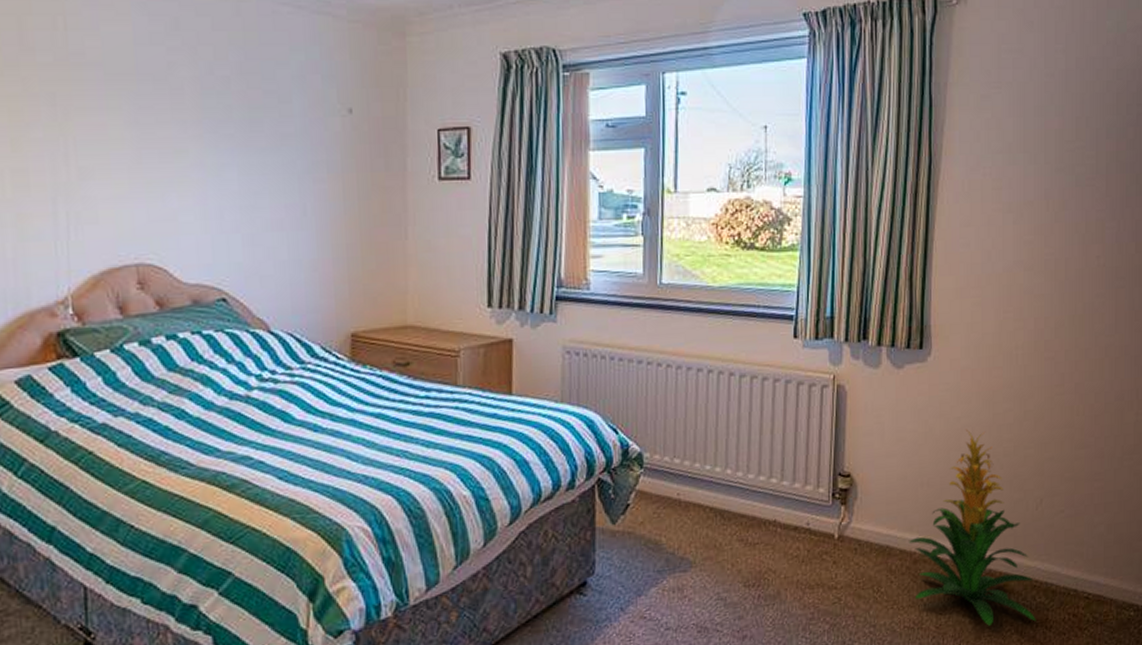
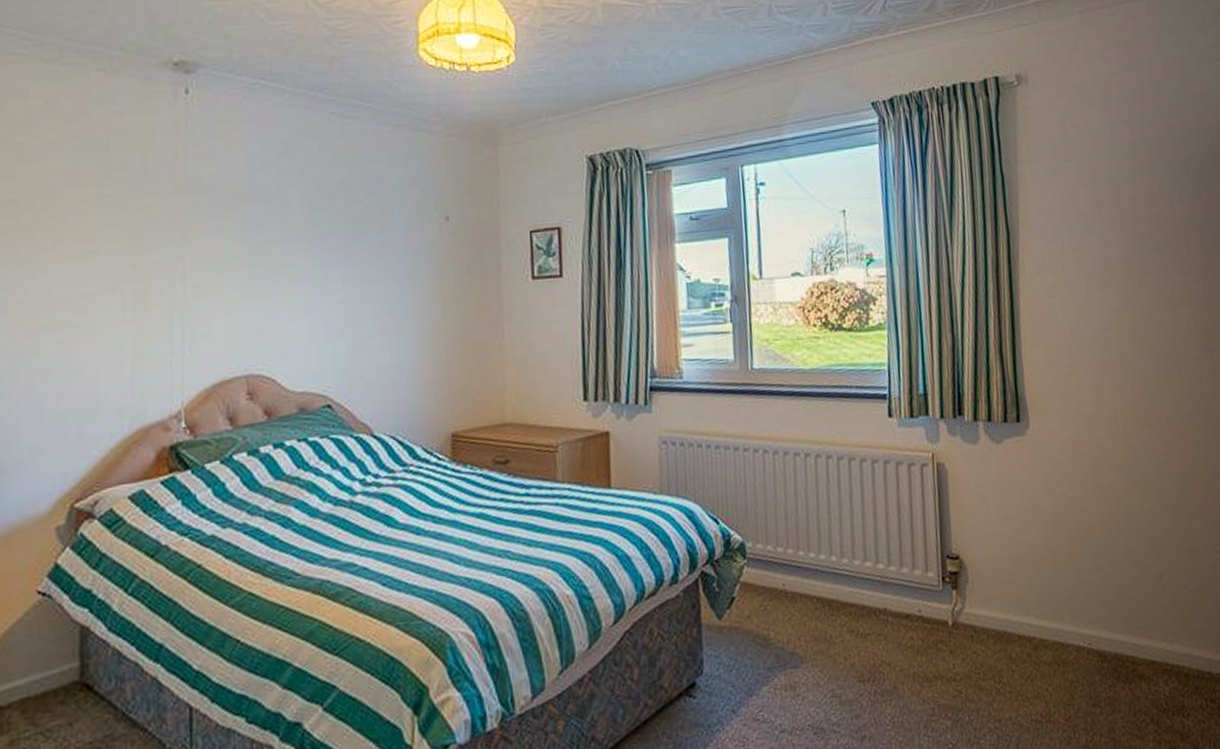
indoor plant: present [908,429,1037,626] -> none [1026,503,1172,716]

